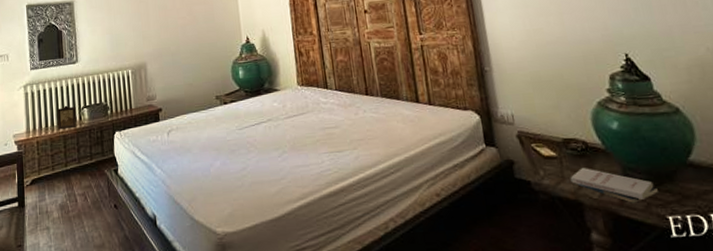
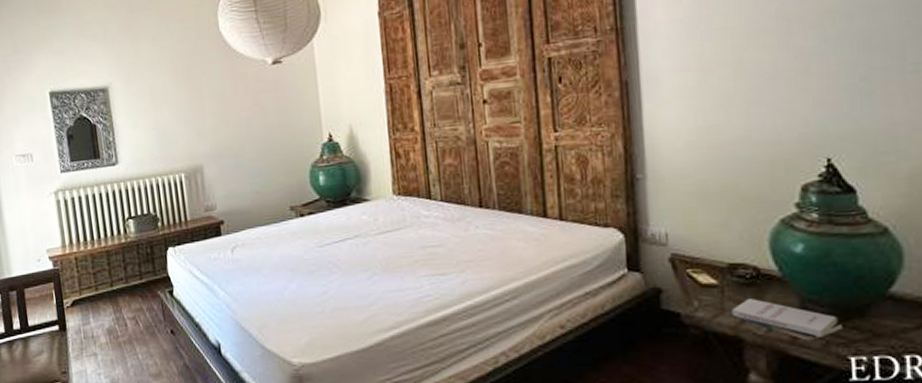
photo frame: present [57,105,77,130] -> none [96,215,121,244]

